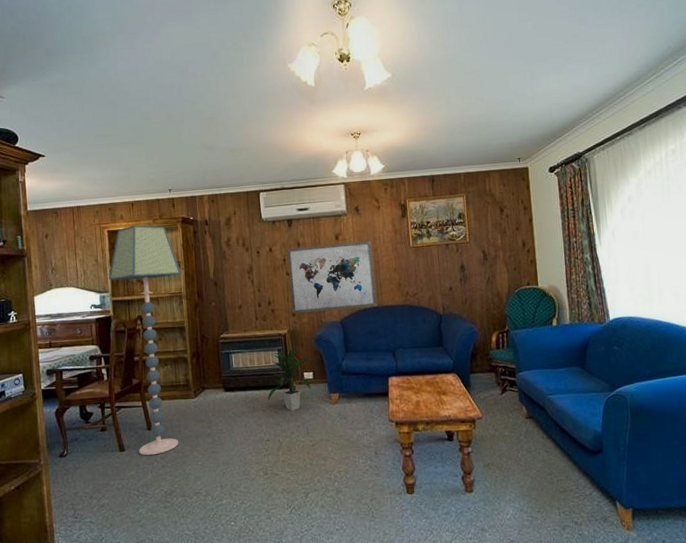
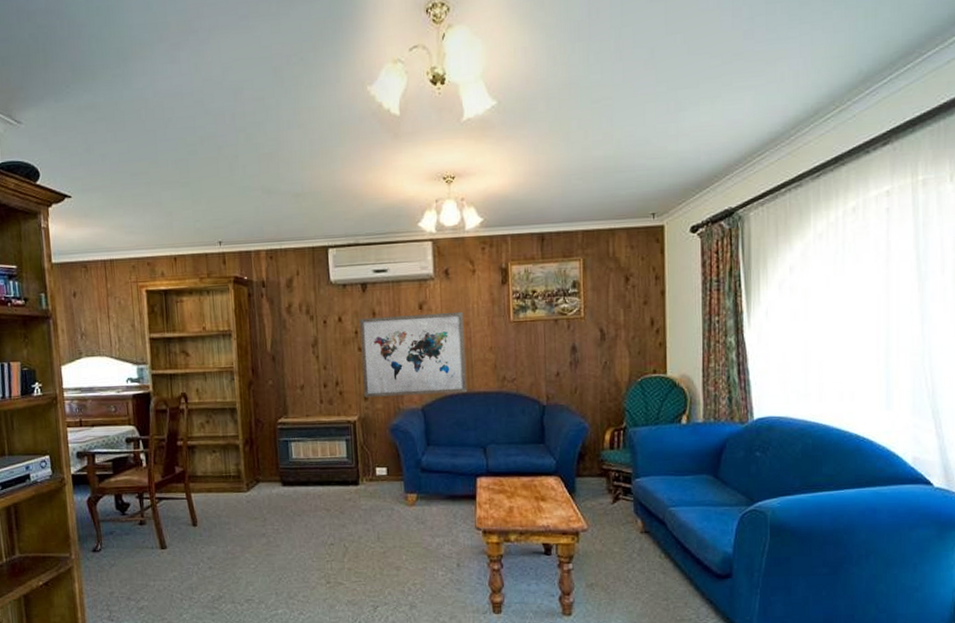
floor lamp: present [108,225,182,456] -> none [147,284,233,555]
indoor plant: present [267,348,313,411] -> none [332,438,388,511]

